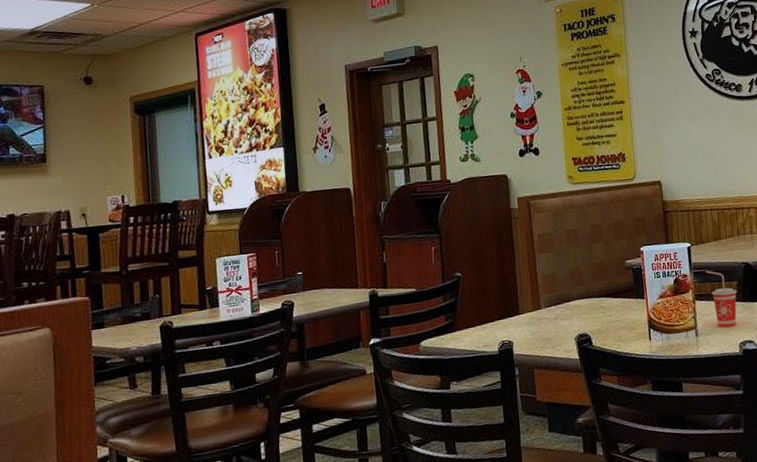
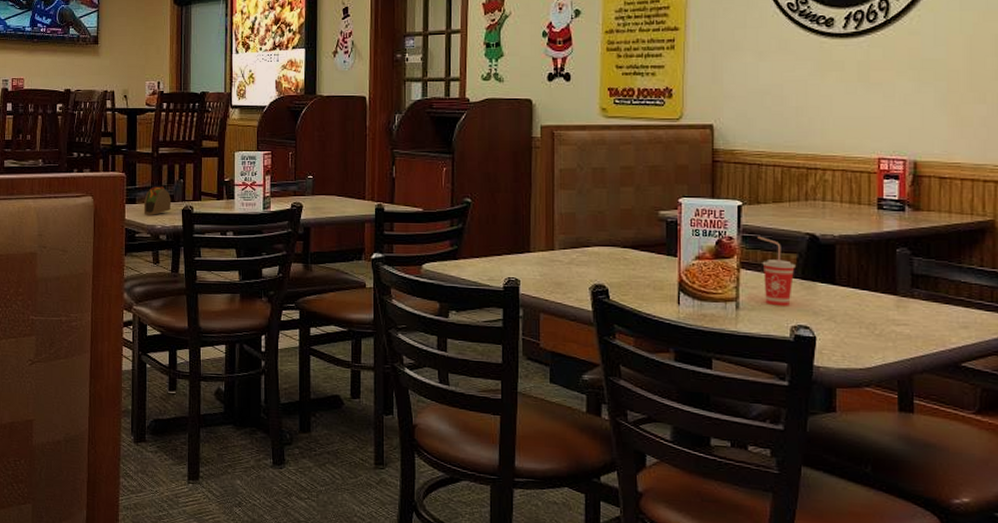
taco: none [113,305,147,339] -> present [143,186,172,216]

